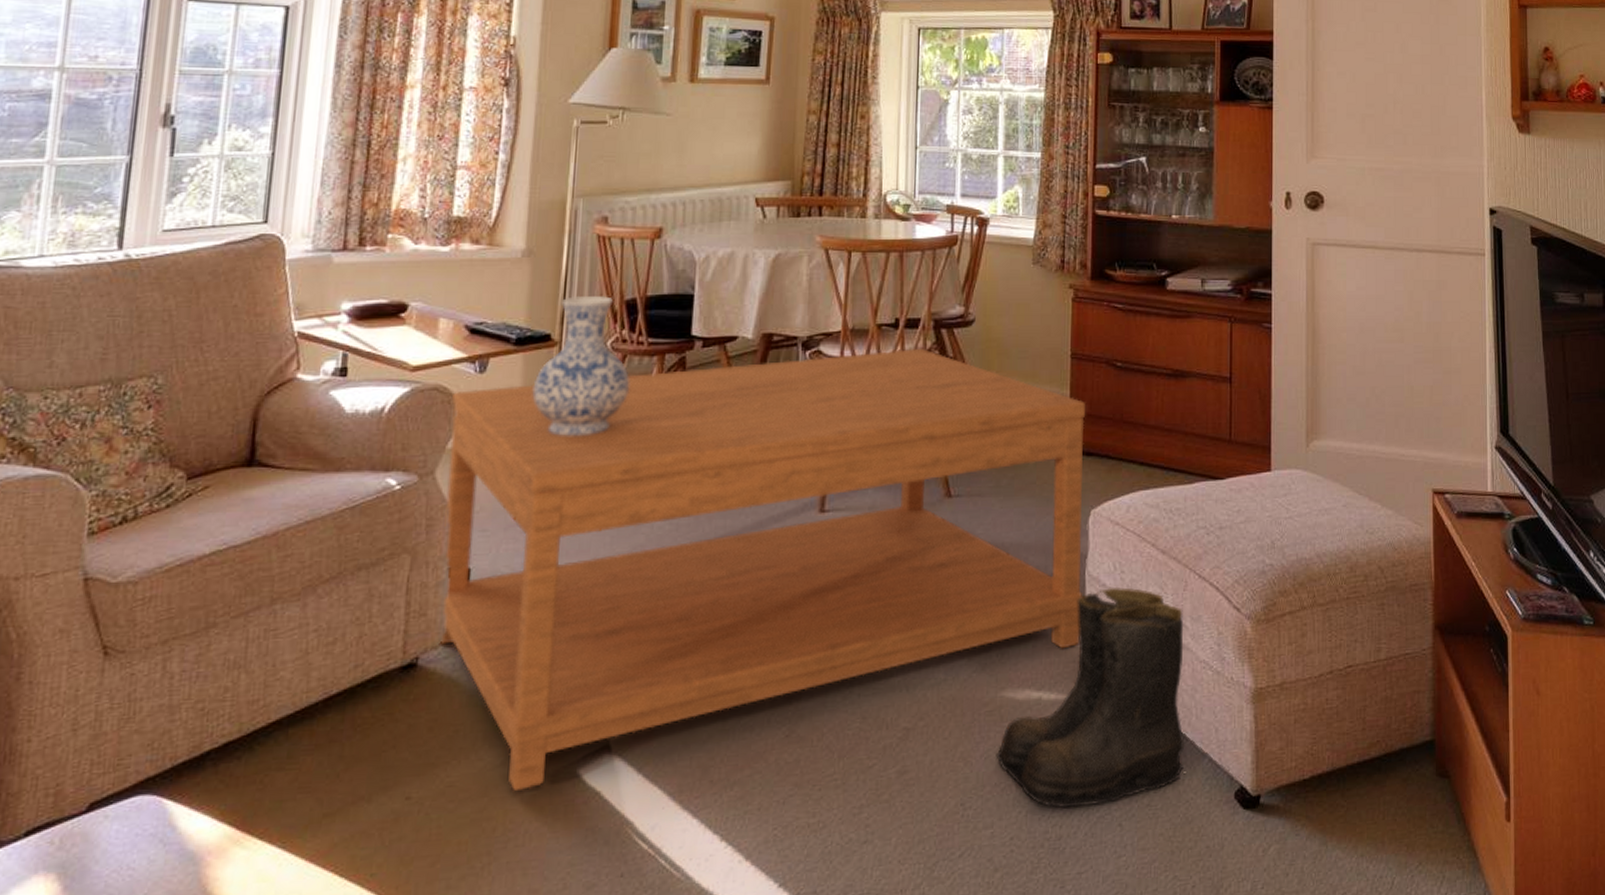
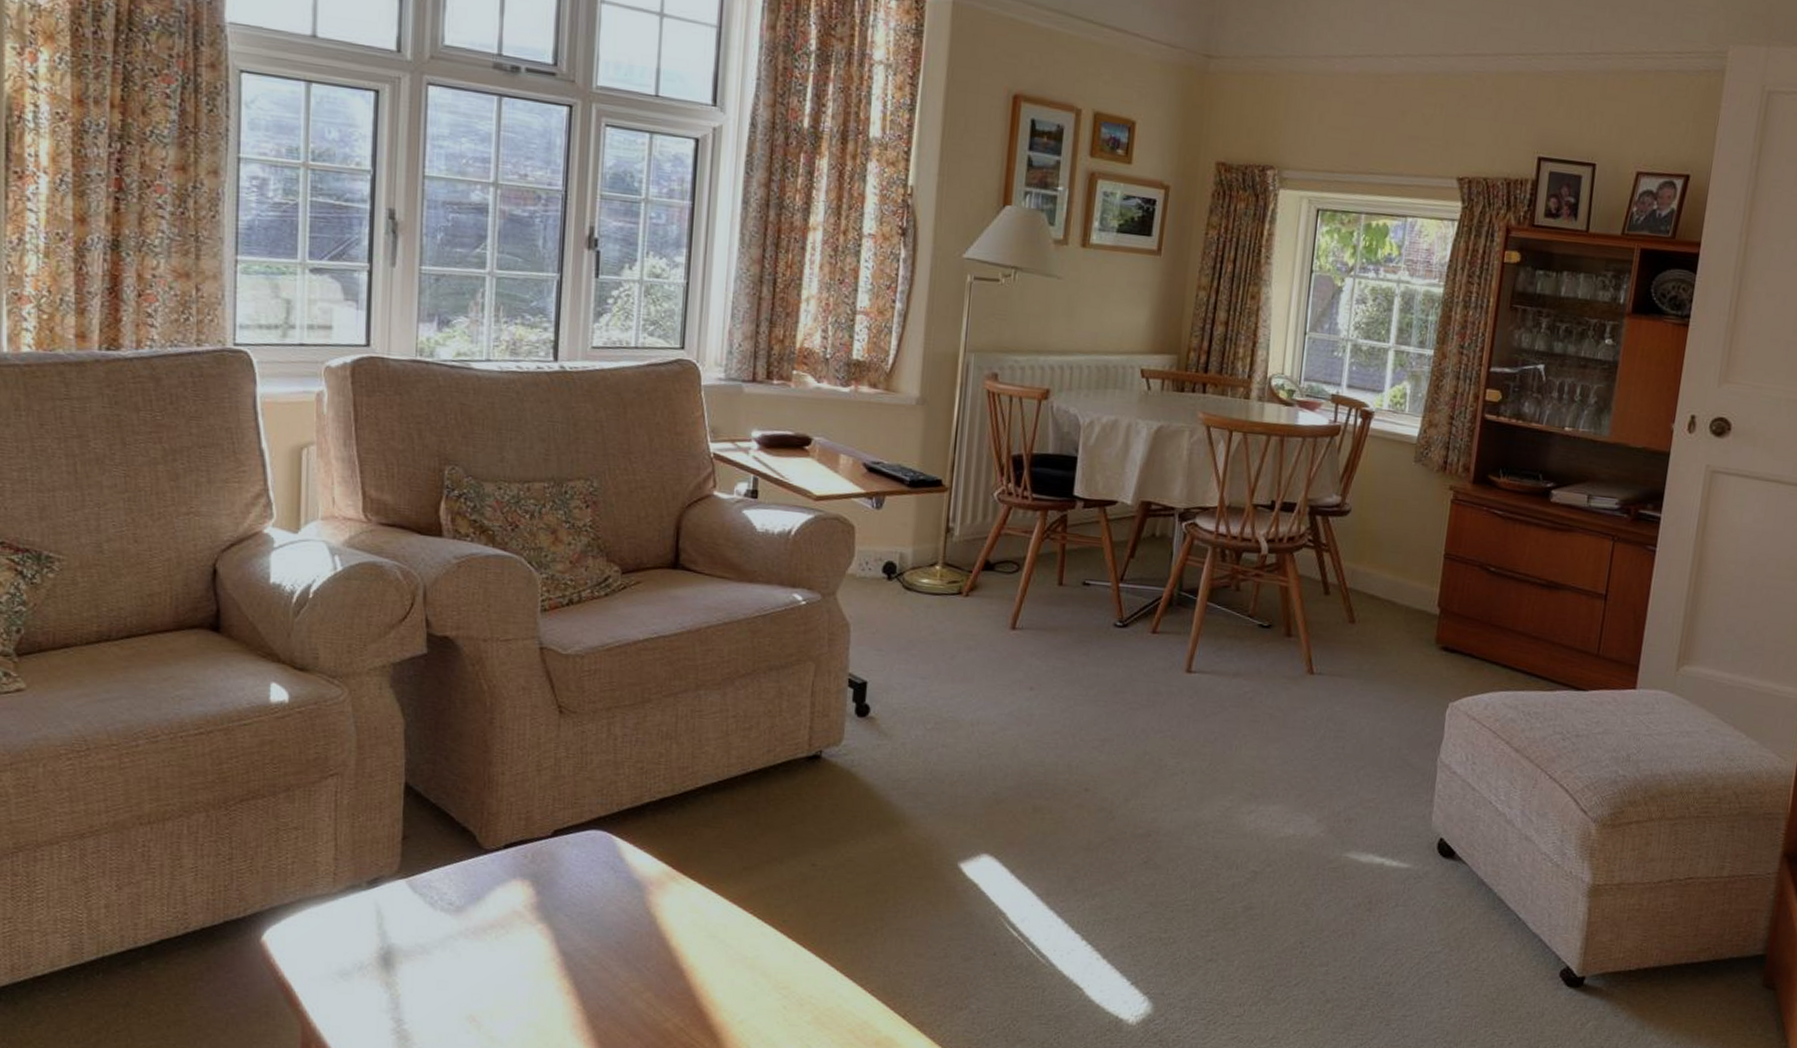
coffee table: present [437,348,1086,792] -> none [838,522,1455,874]
vase: present [532,296,629,436] -> none [924,446,1014,577]
boots: present [995,586,1186,809] -> none [1336,775,1530,962]

